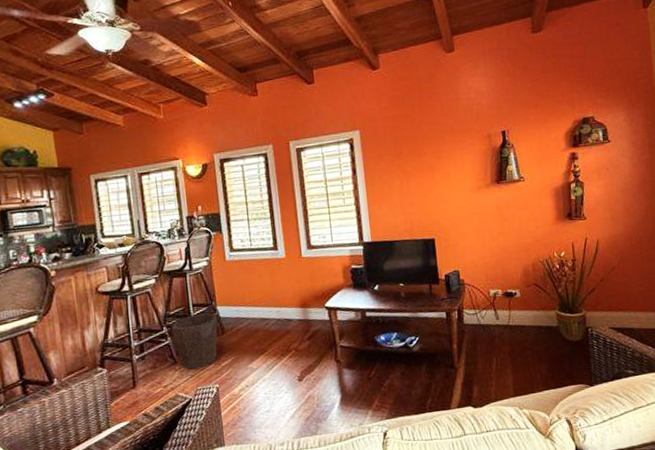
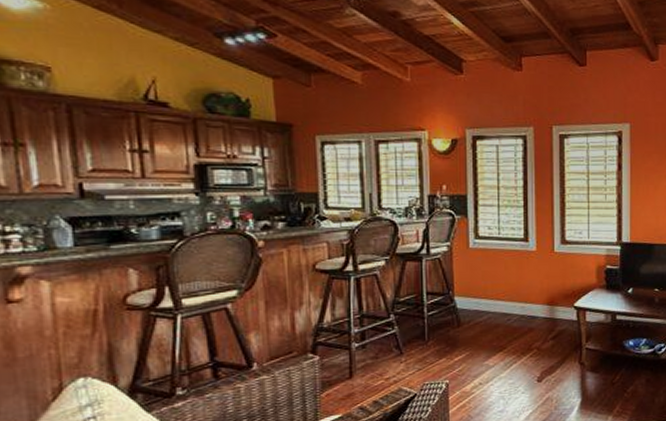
waste bin: present [171,313,218,370] -> none [399,303,455,362]

